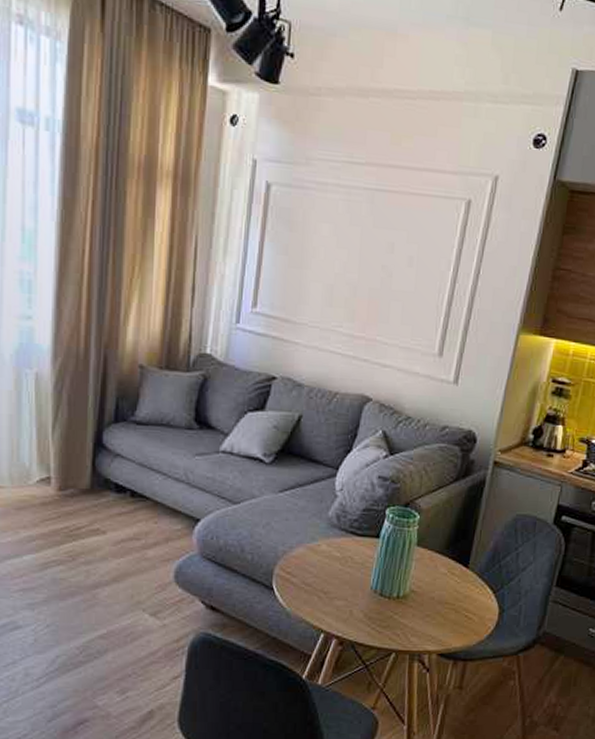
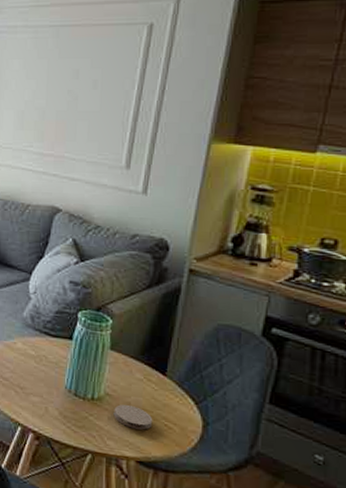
coaster: none [418,600,455,623] -> present [113,404,153,430]

